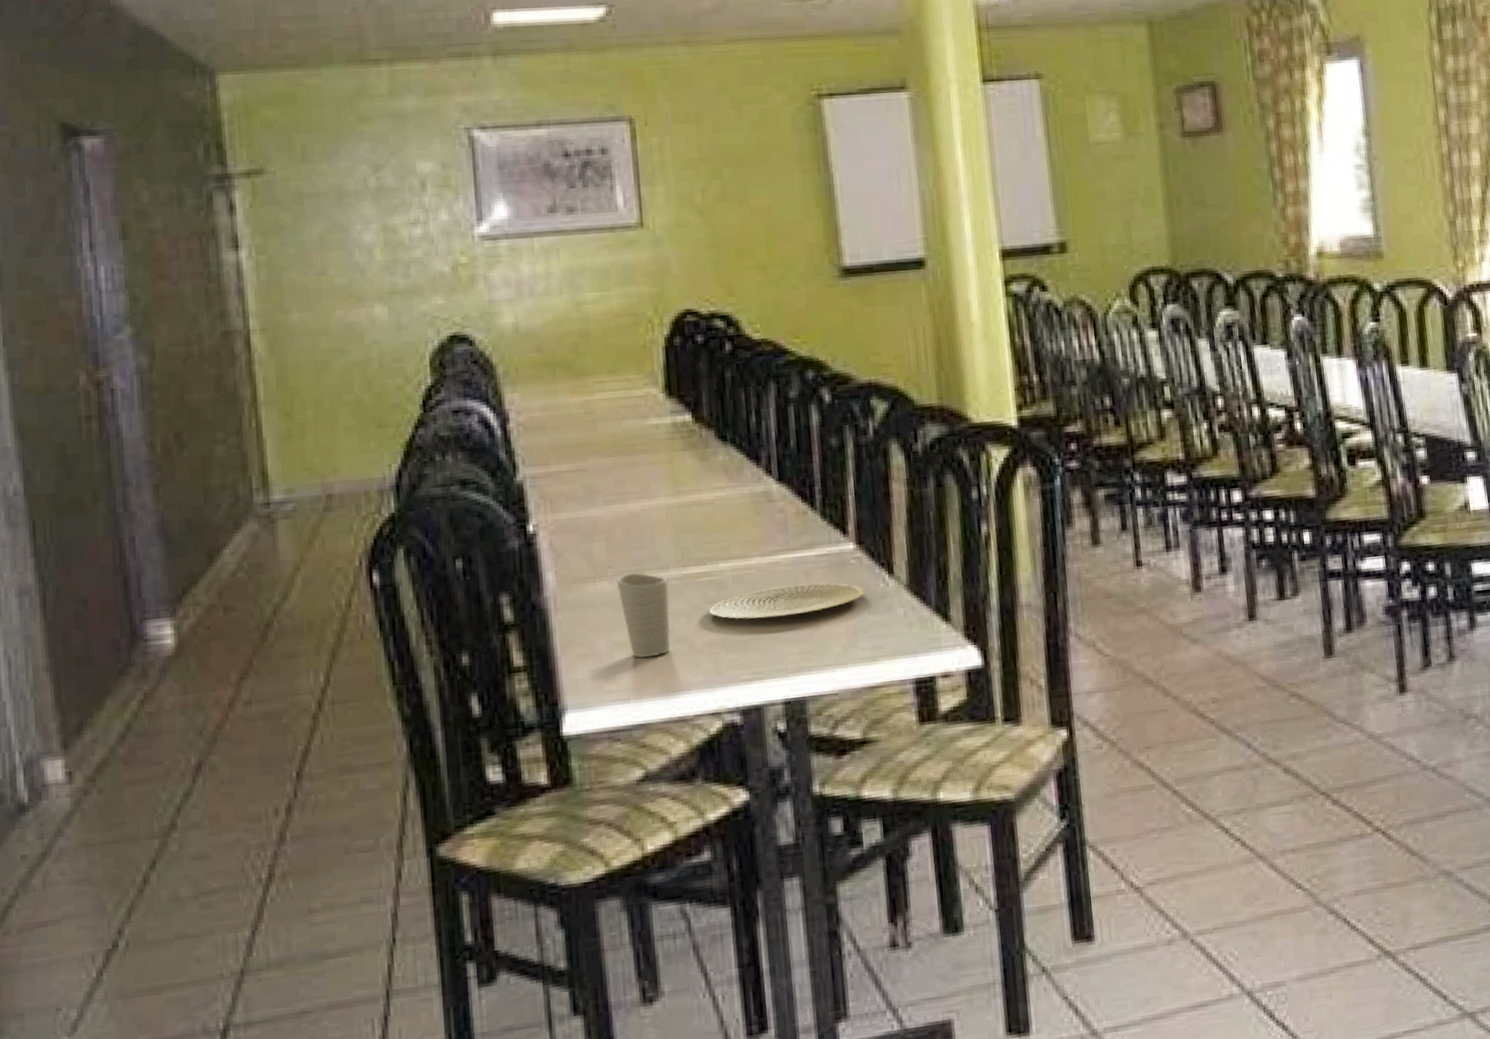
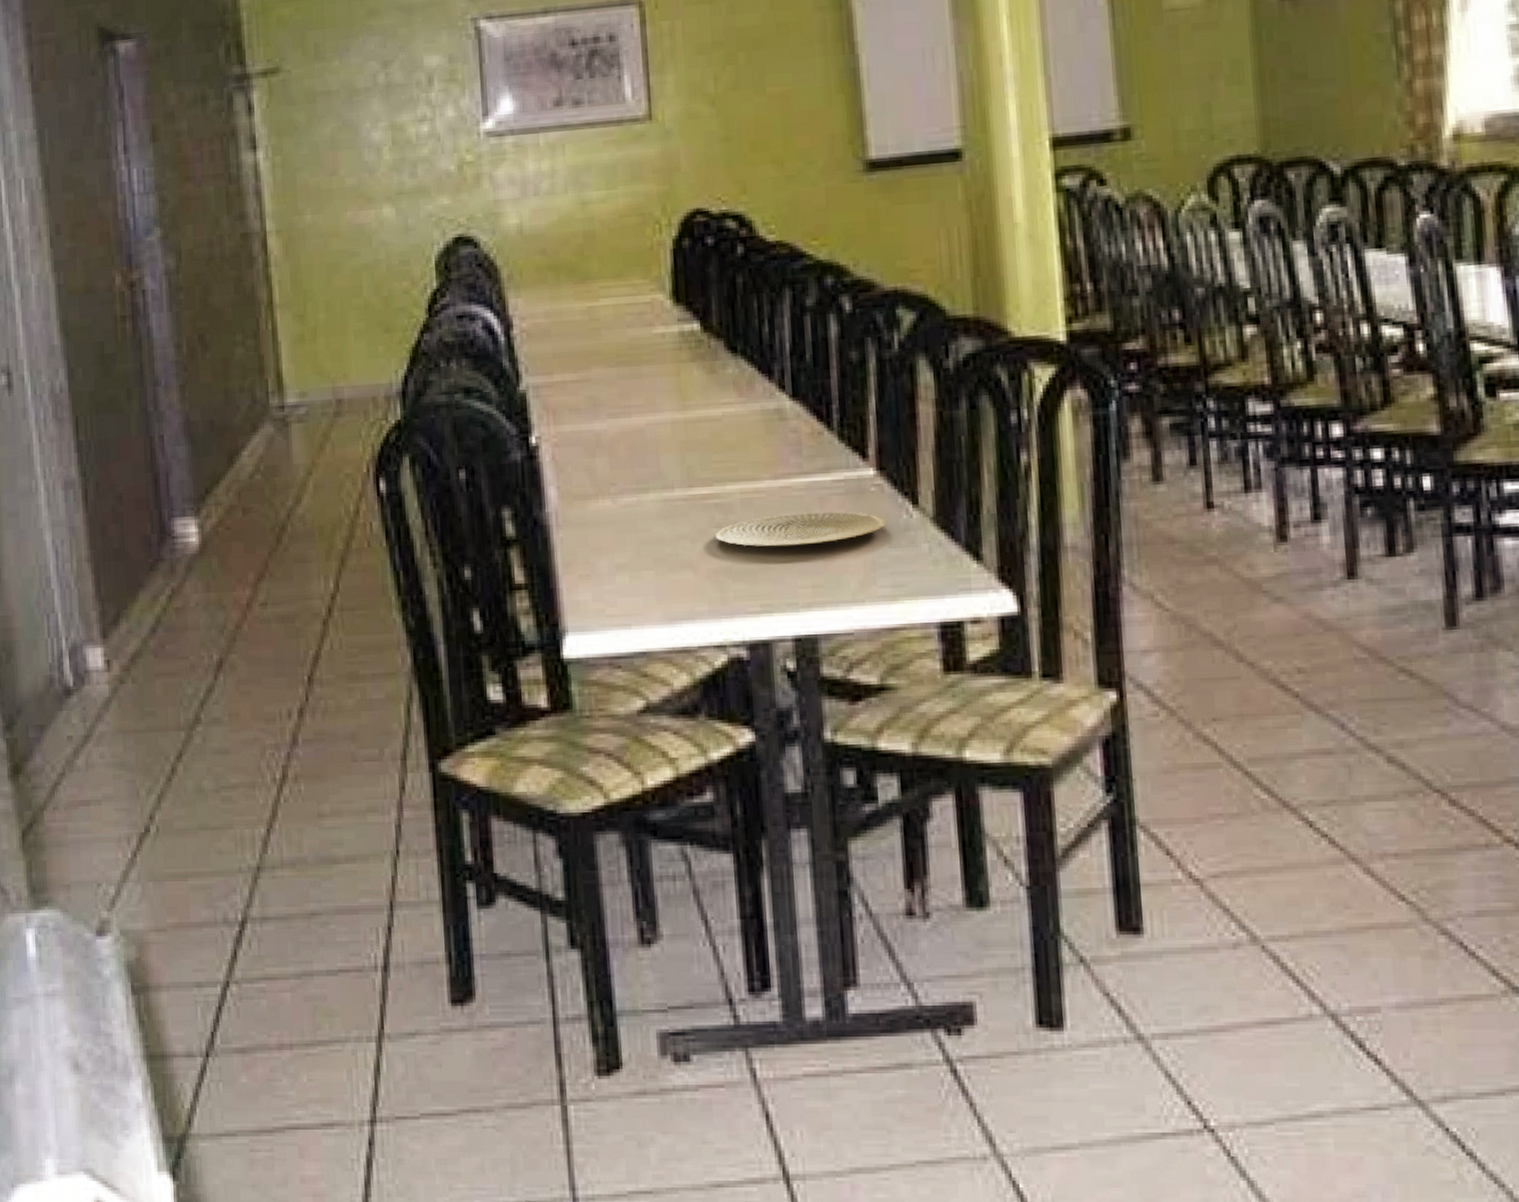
cup: present [616,573,671,658] -> none [619,492,675,583]

